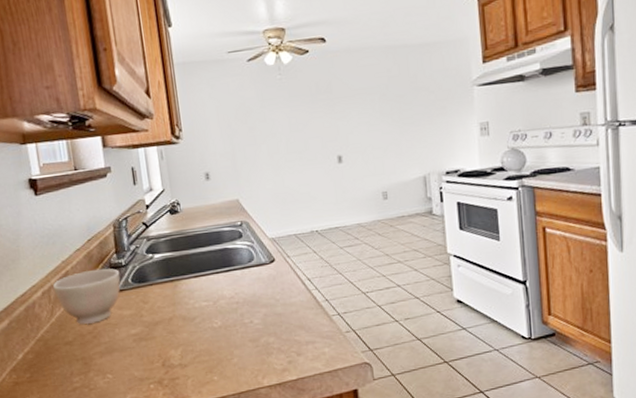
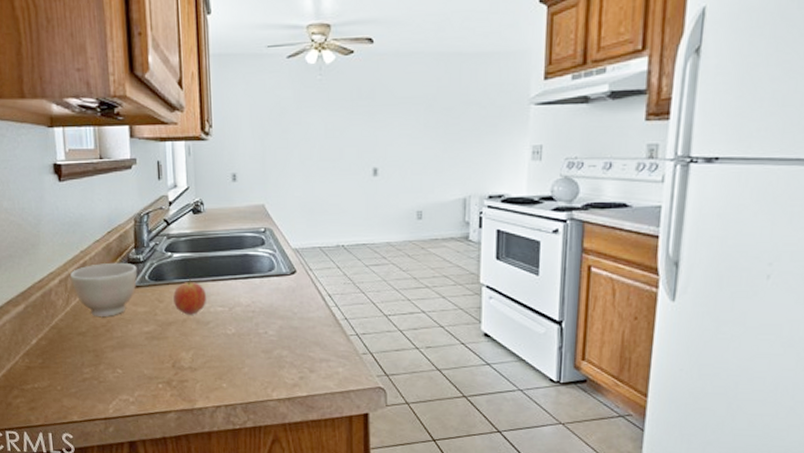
fruit: none [157,277,192,313] -> present [173,278,207,315]

